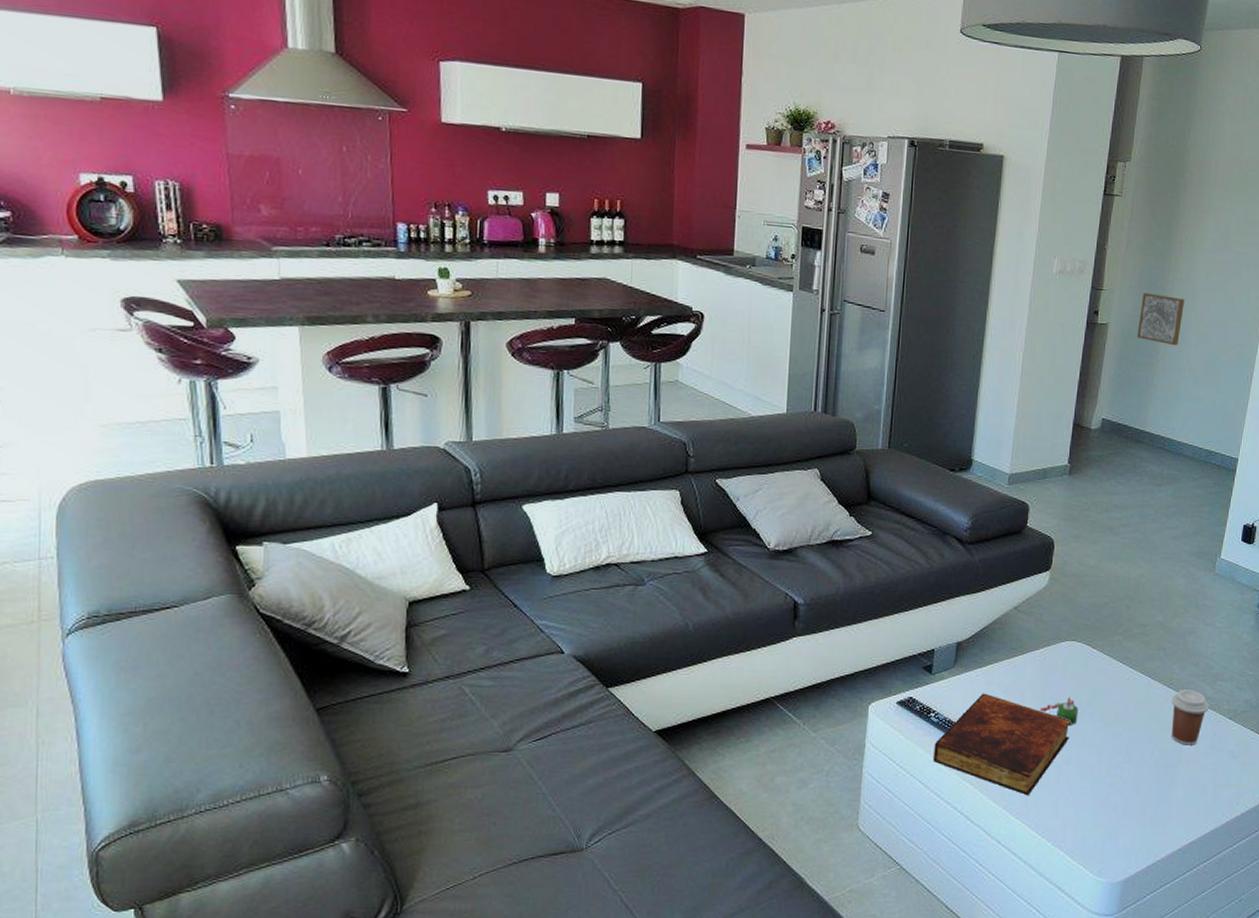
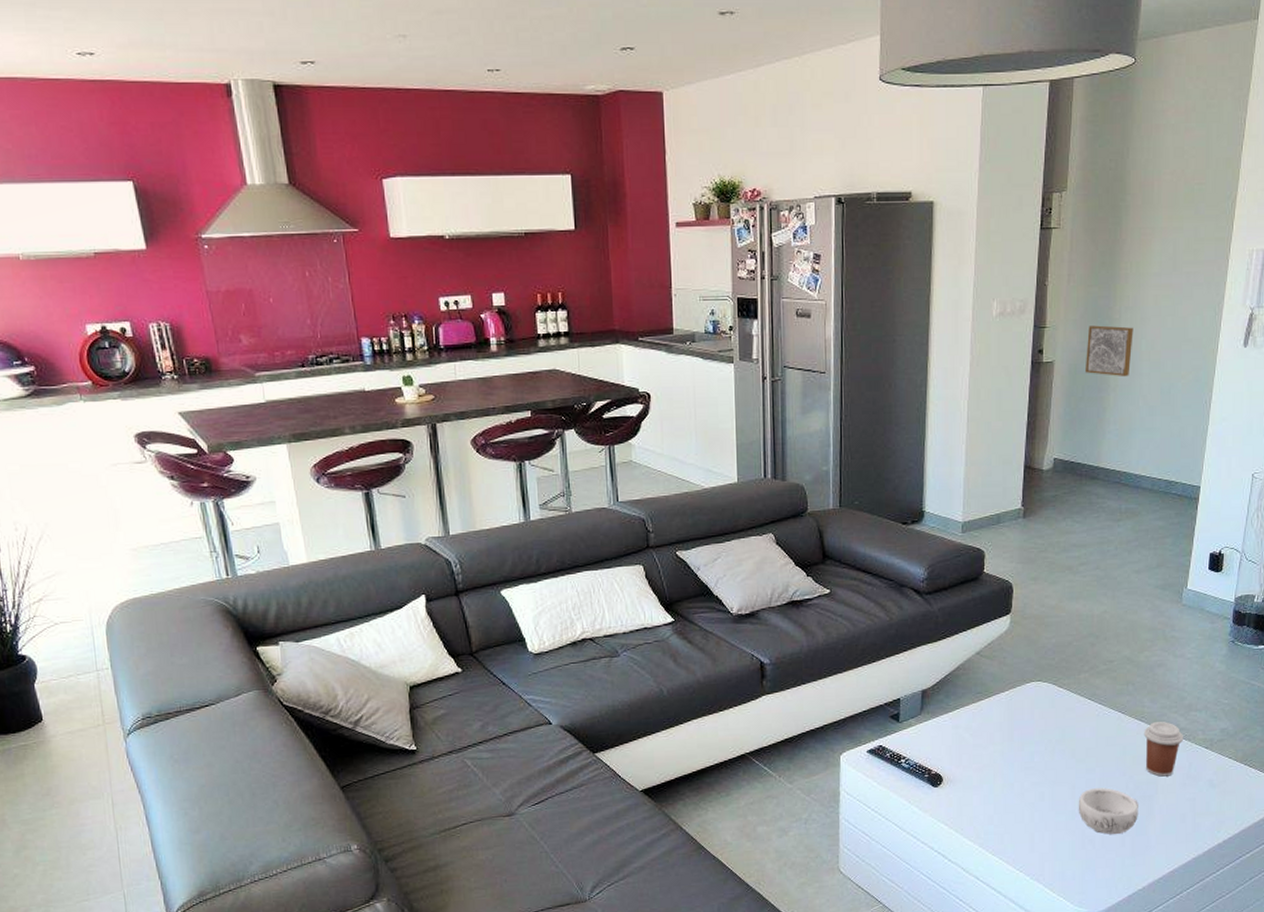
book: present [933,693,1072,796] -> none [907,737,1042,833]
candle: present [1040,696,1079,725] -> none [1010,735,1049,763]
decorative bowl: none [1103,754,1162,802] -> present [1078,788,1138,834]

